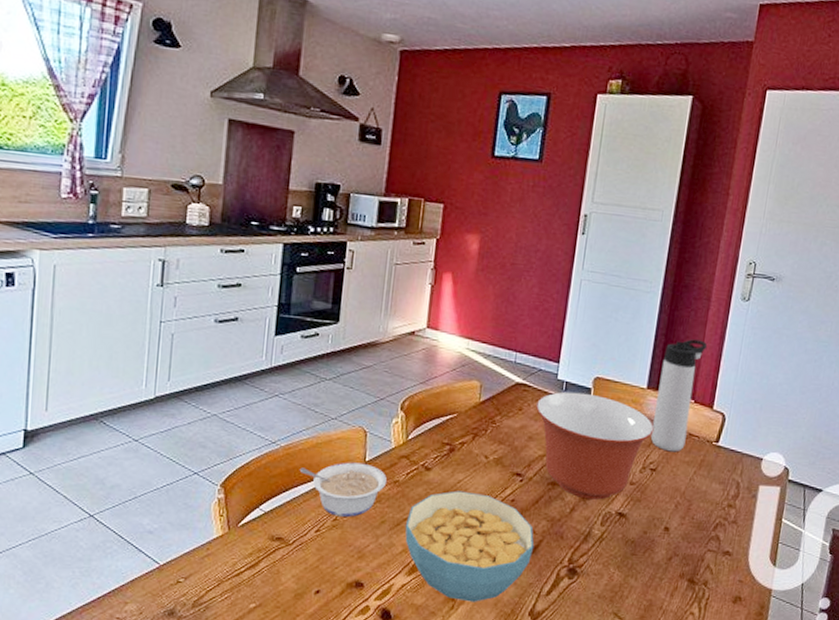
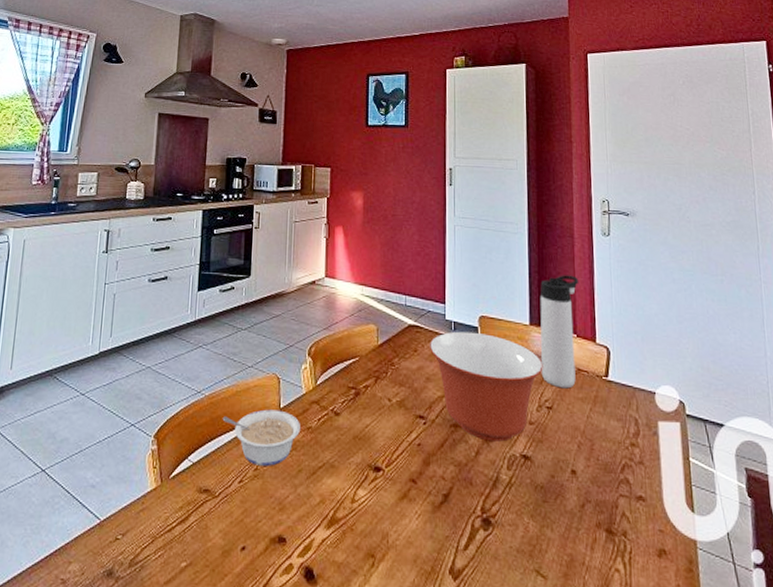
cereal bowl: present [405,491,534,602] -> none [320,436,445,559]

